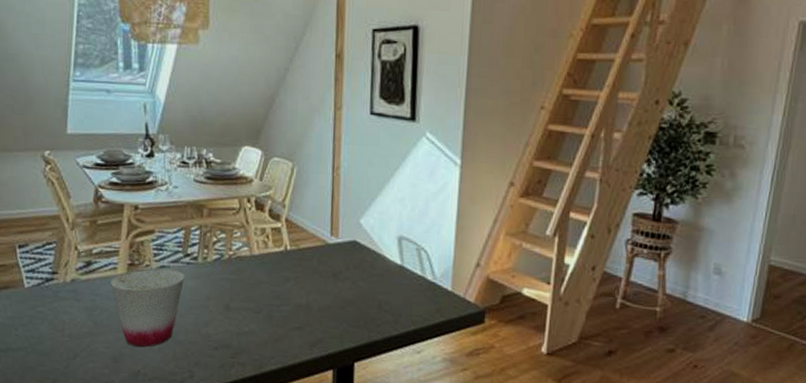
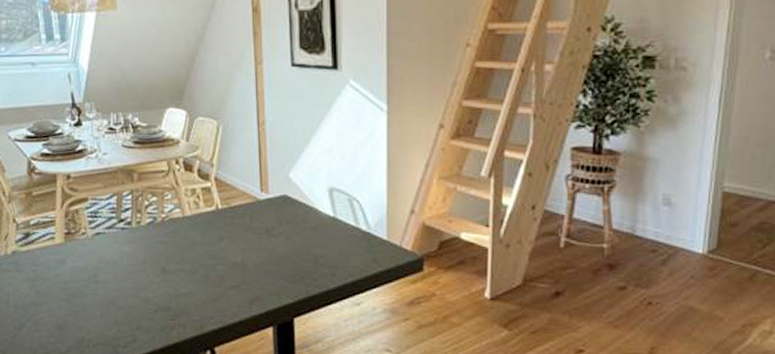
cup: present [110,268,185,347] -> none [49,235,121,314]

